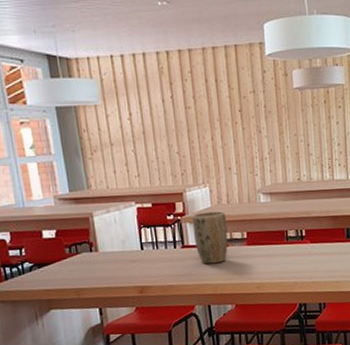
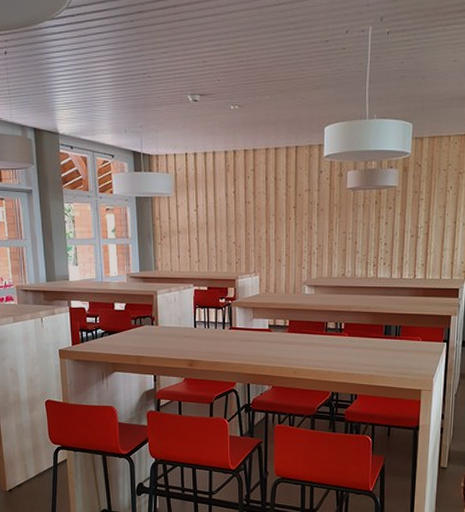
plant pot: present [192,211,229,265] -> none [241,299,272,347]

